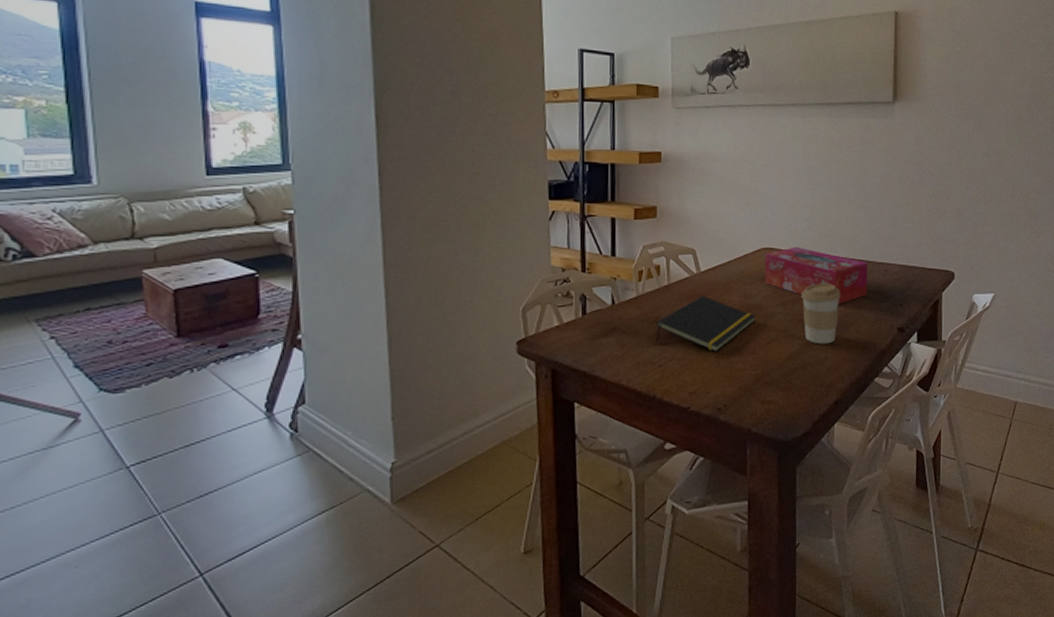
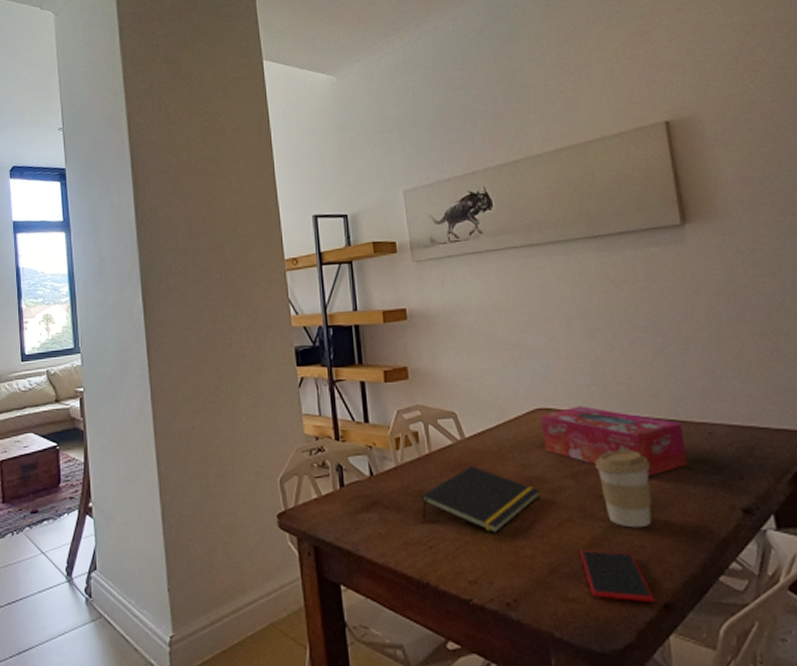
smartphone: none [779,362,829,401] -> present [579,550,656,603]

